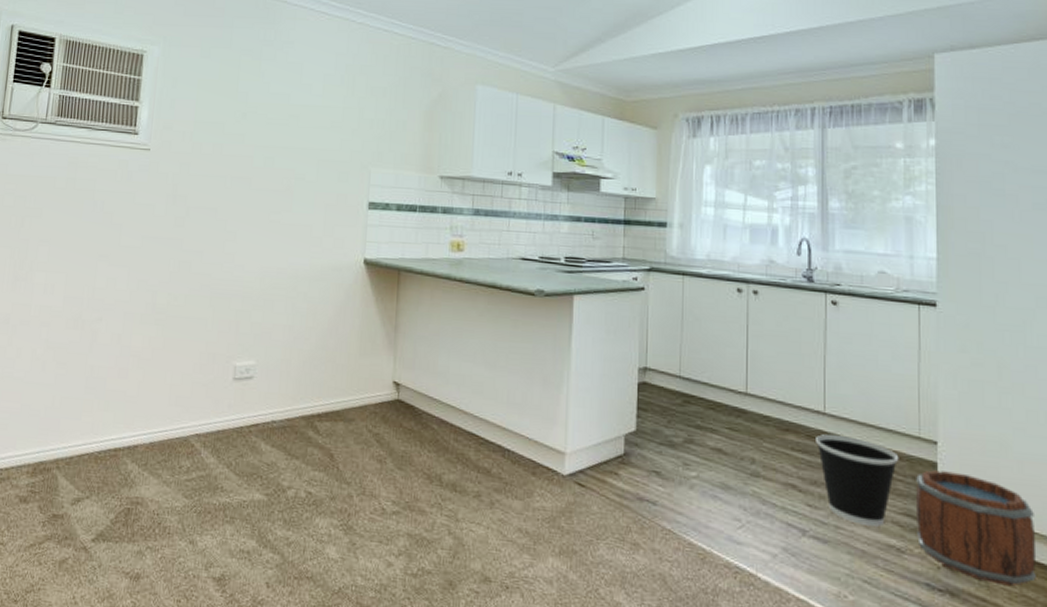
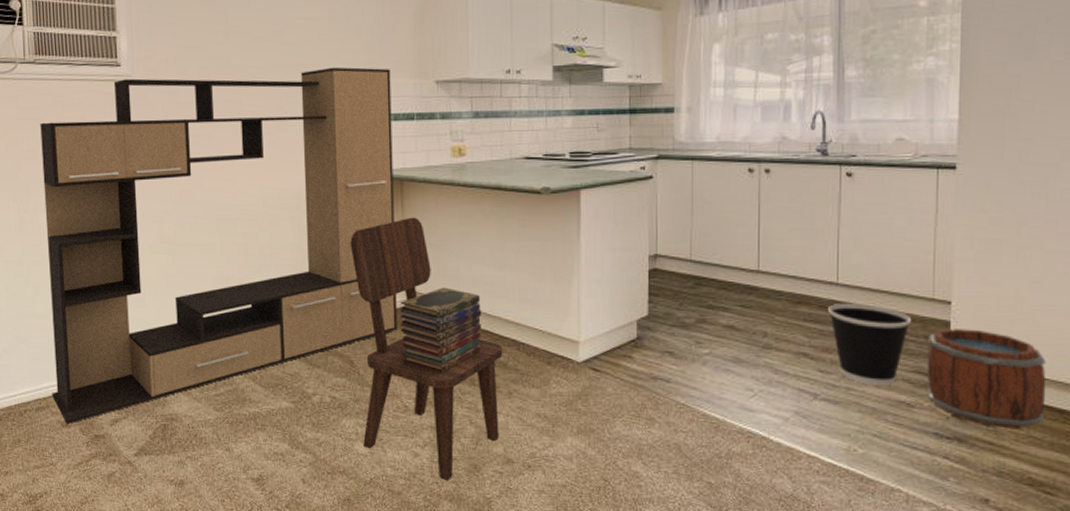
media console: none [15,147,398,500] -> present [40,67,397,424]
dining chair: none [335,308,488,598] -> present [350,217,503,481]
book stack: none [384,383,469,476] -> present [400,287,482,373]

